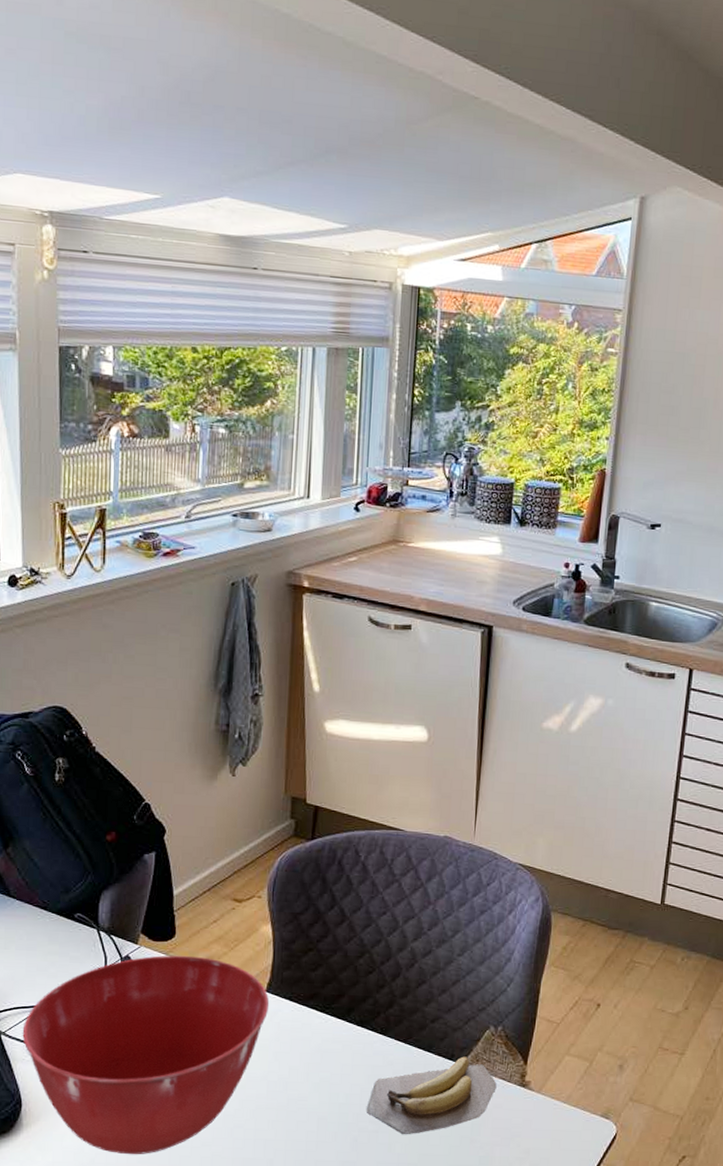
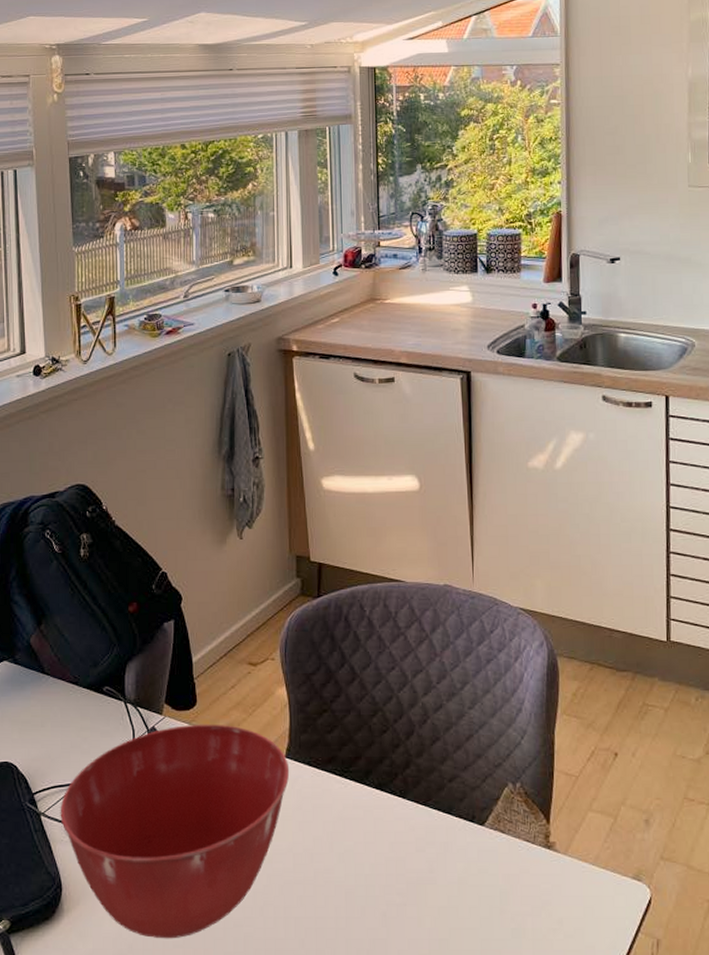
banana: present [367,1056,497,1135] -> none [393,817,521,907]

